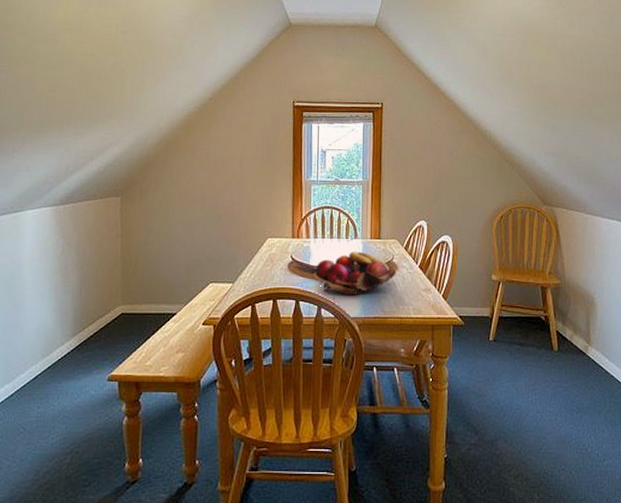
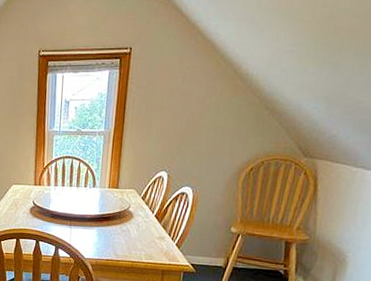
fruit basket: present [313,251,396,296] -> none [52,199,131,240]

